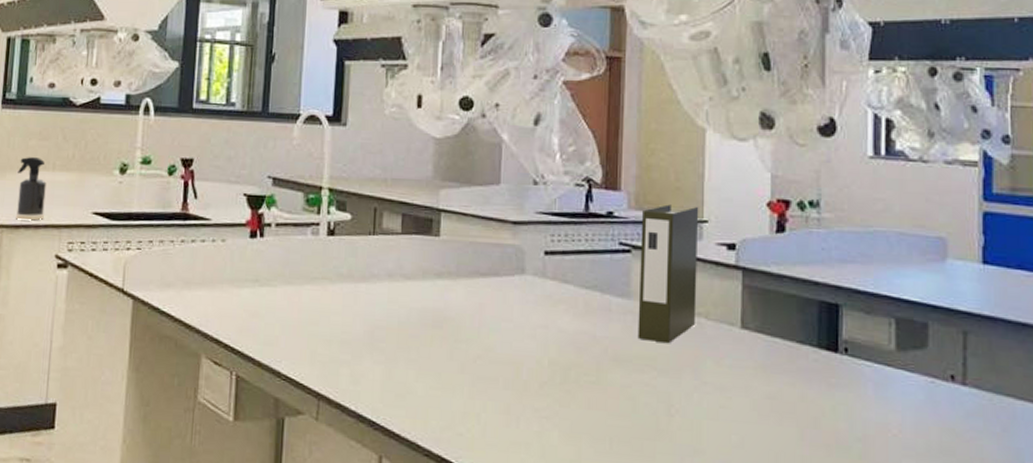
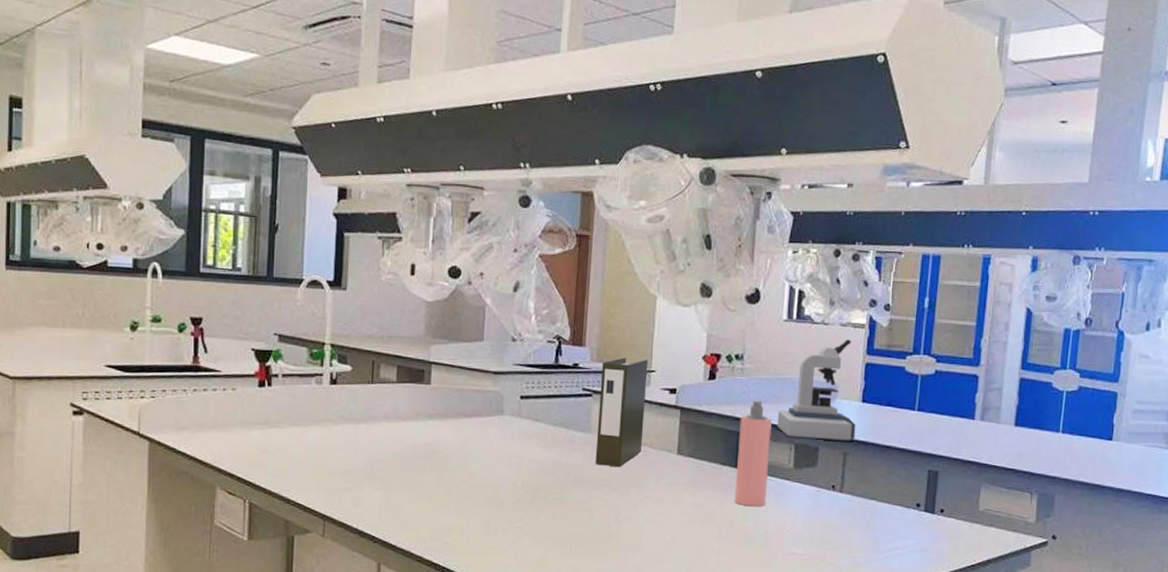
spray bottle: present [15,157,46,221] -> none [27,315,57,373]
spray bottle: none [819,259,863,402] -> present [734,400,772,507]
microscope: none [867,181,977,318] -> present [775,339,856,443]

